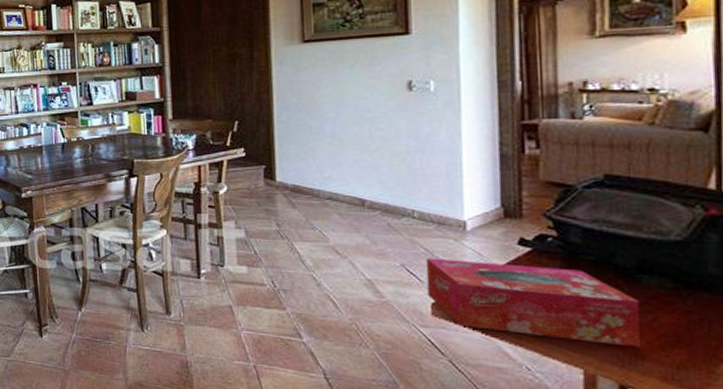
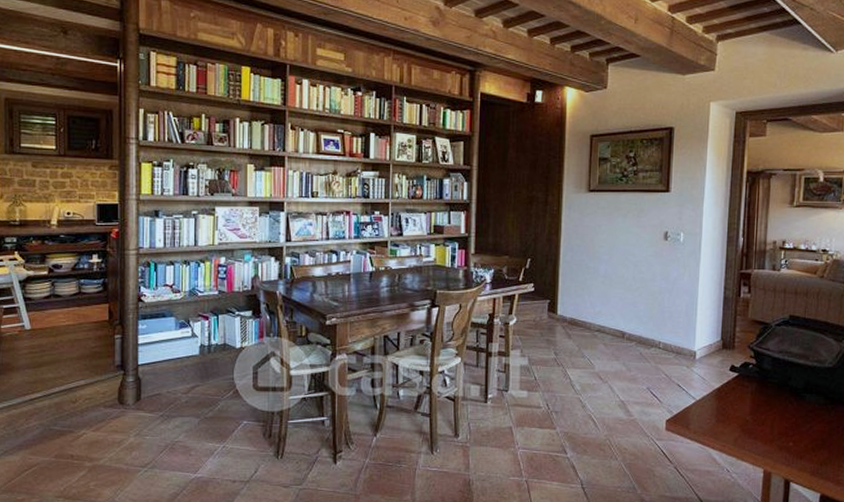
tissue box: present [425,258,641,347] -> none [664,382,803,450]

